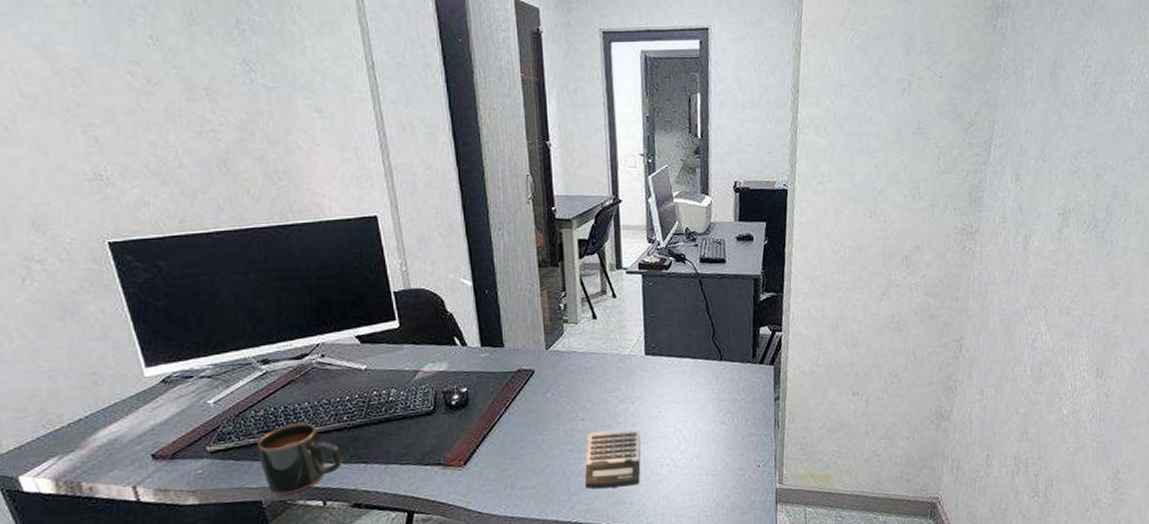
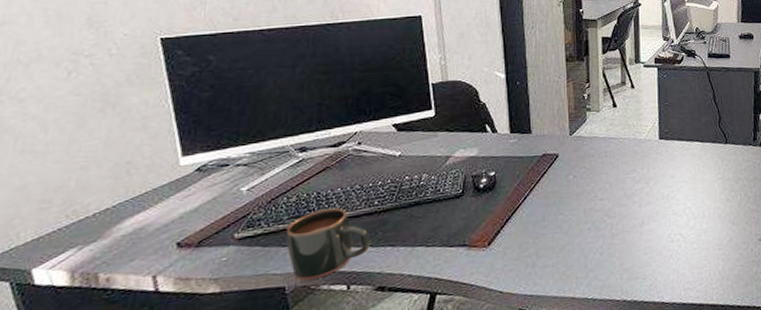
calculator: present [584,430,641,489] -> none [601,208,654,266]

